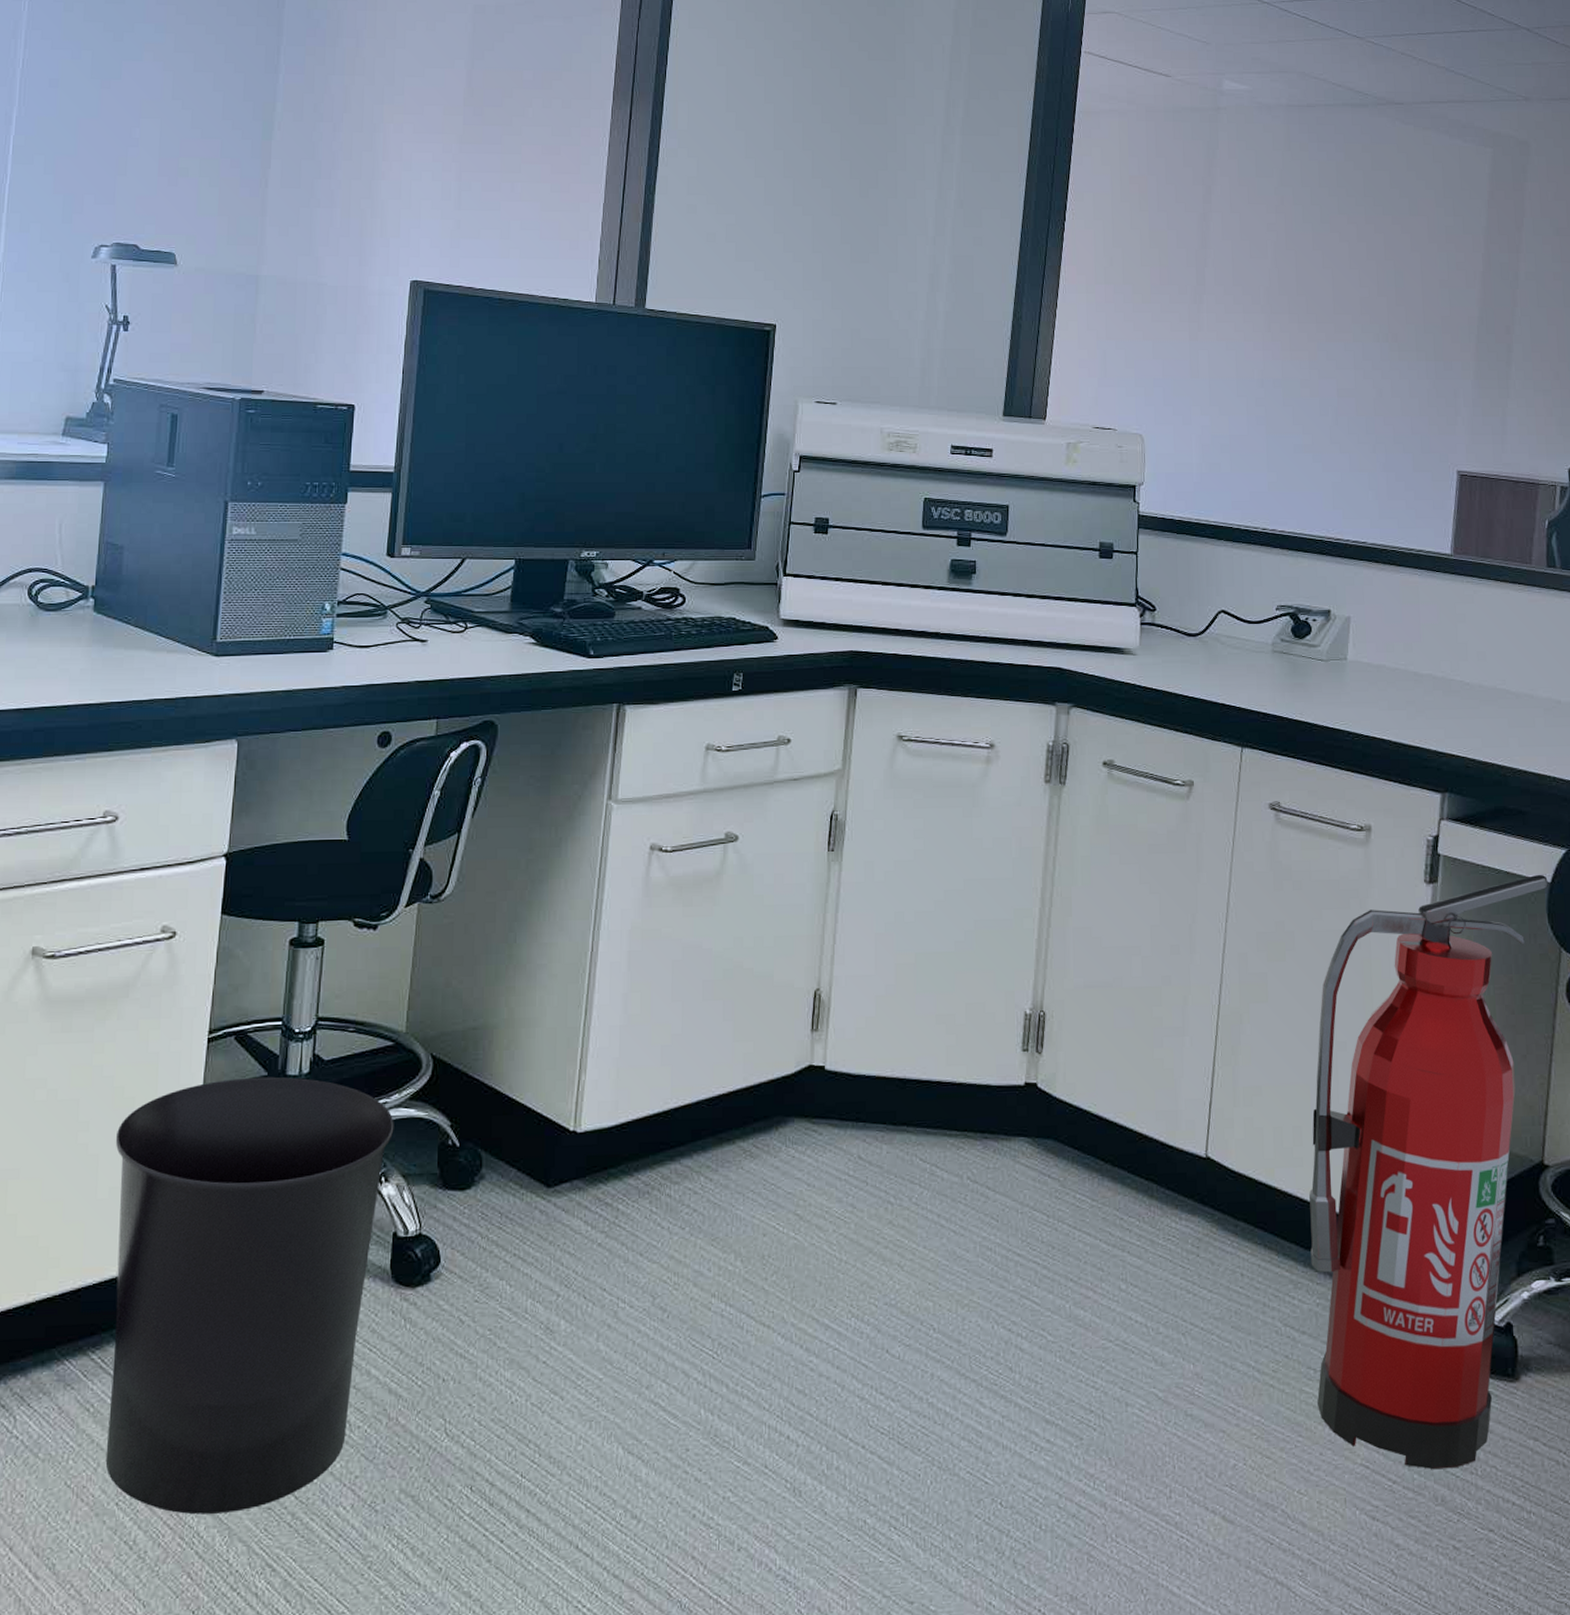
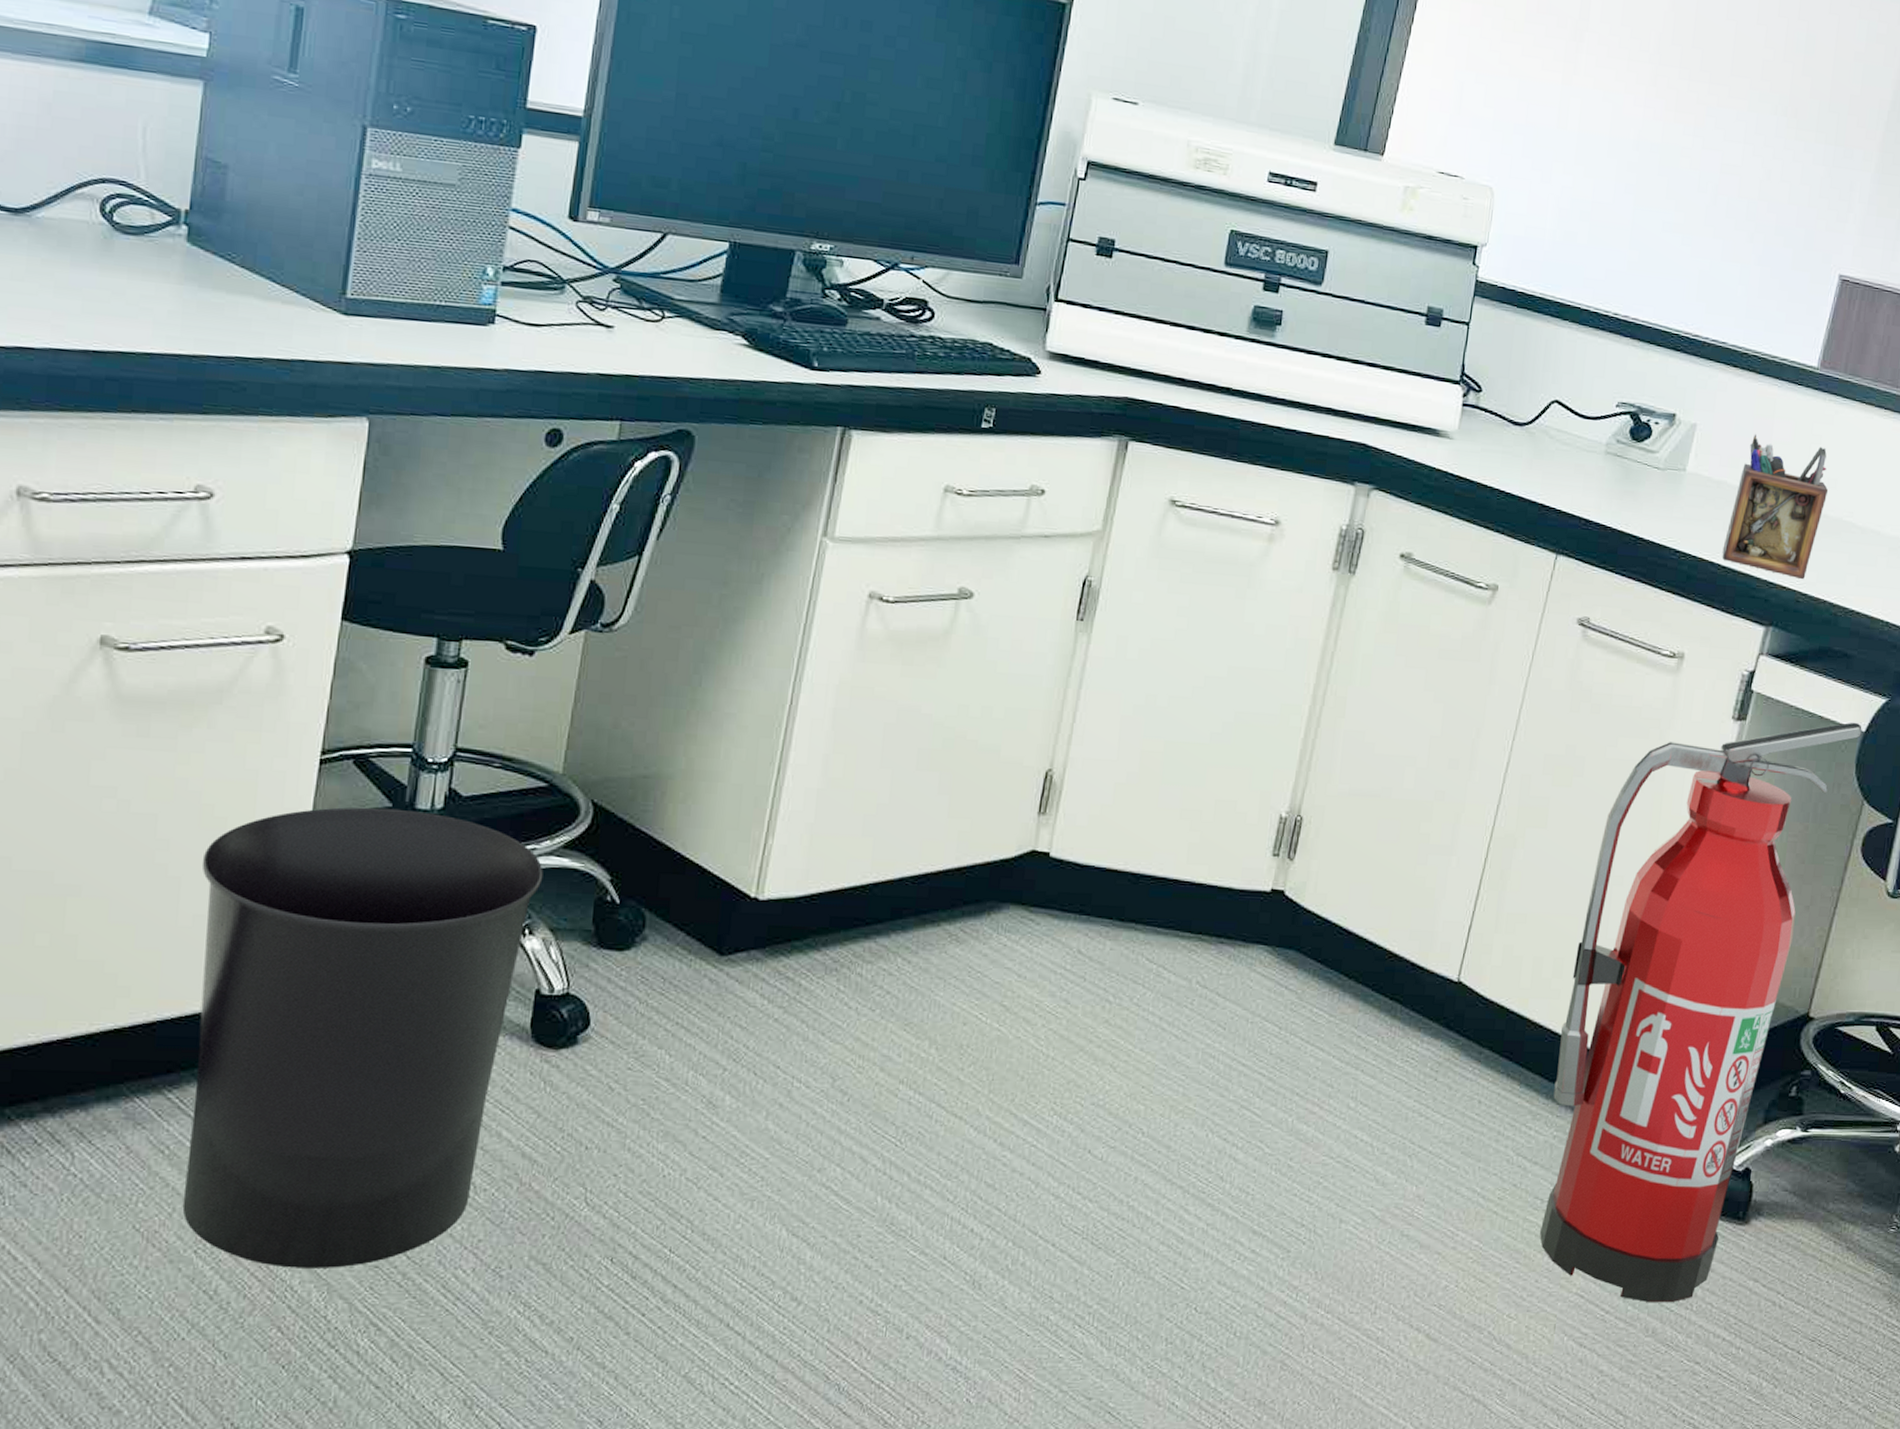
desk organizer: none [1391,619,1480,747] -> present [1722,433,1829,580]

